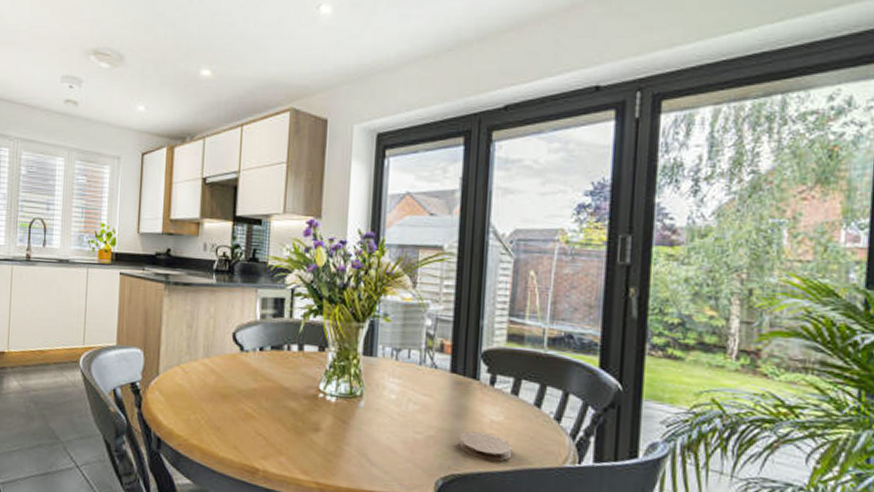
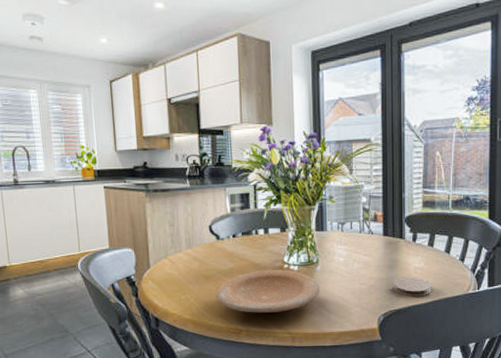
plate: none [232,396,362,454] -> present [216,269,320,313]

